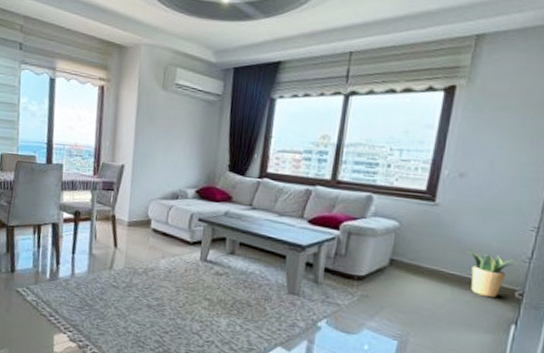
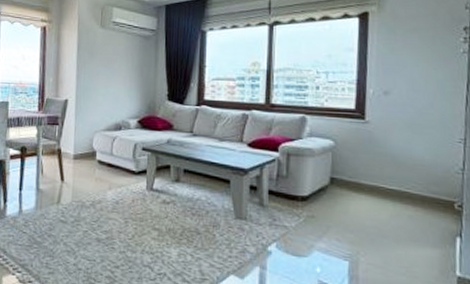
potted plant: present [467,248,519,298] -> none [402,163,453,211]

